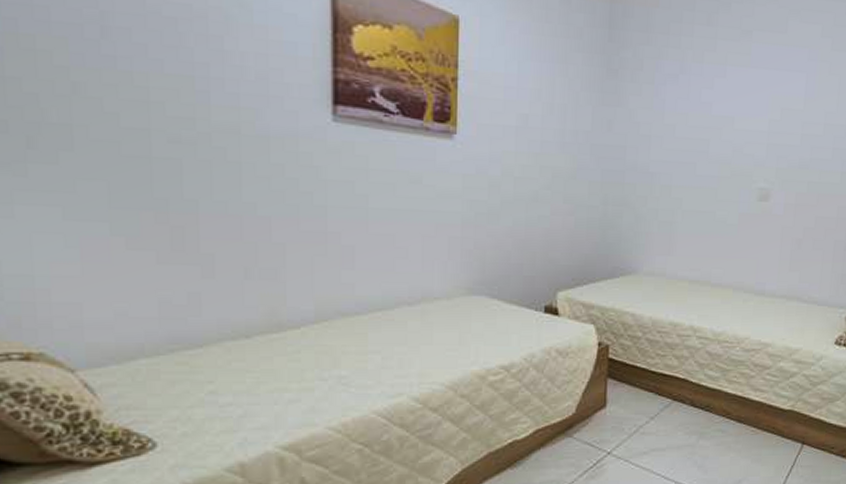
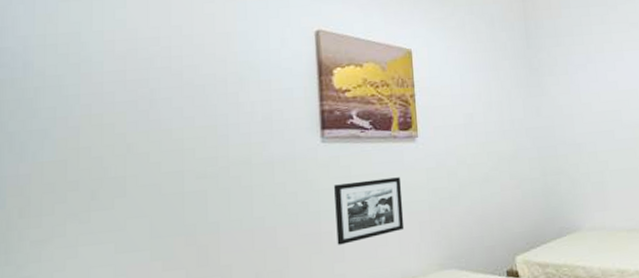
picture frame: none [346,177,431,250] -> present [334,177,405,245]

